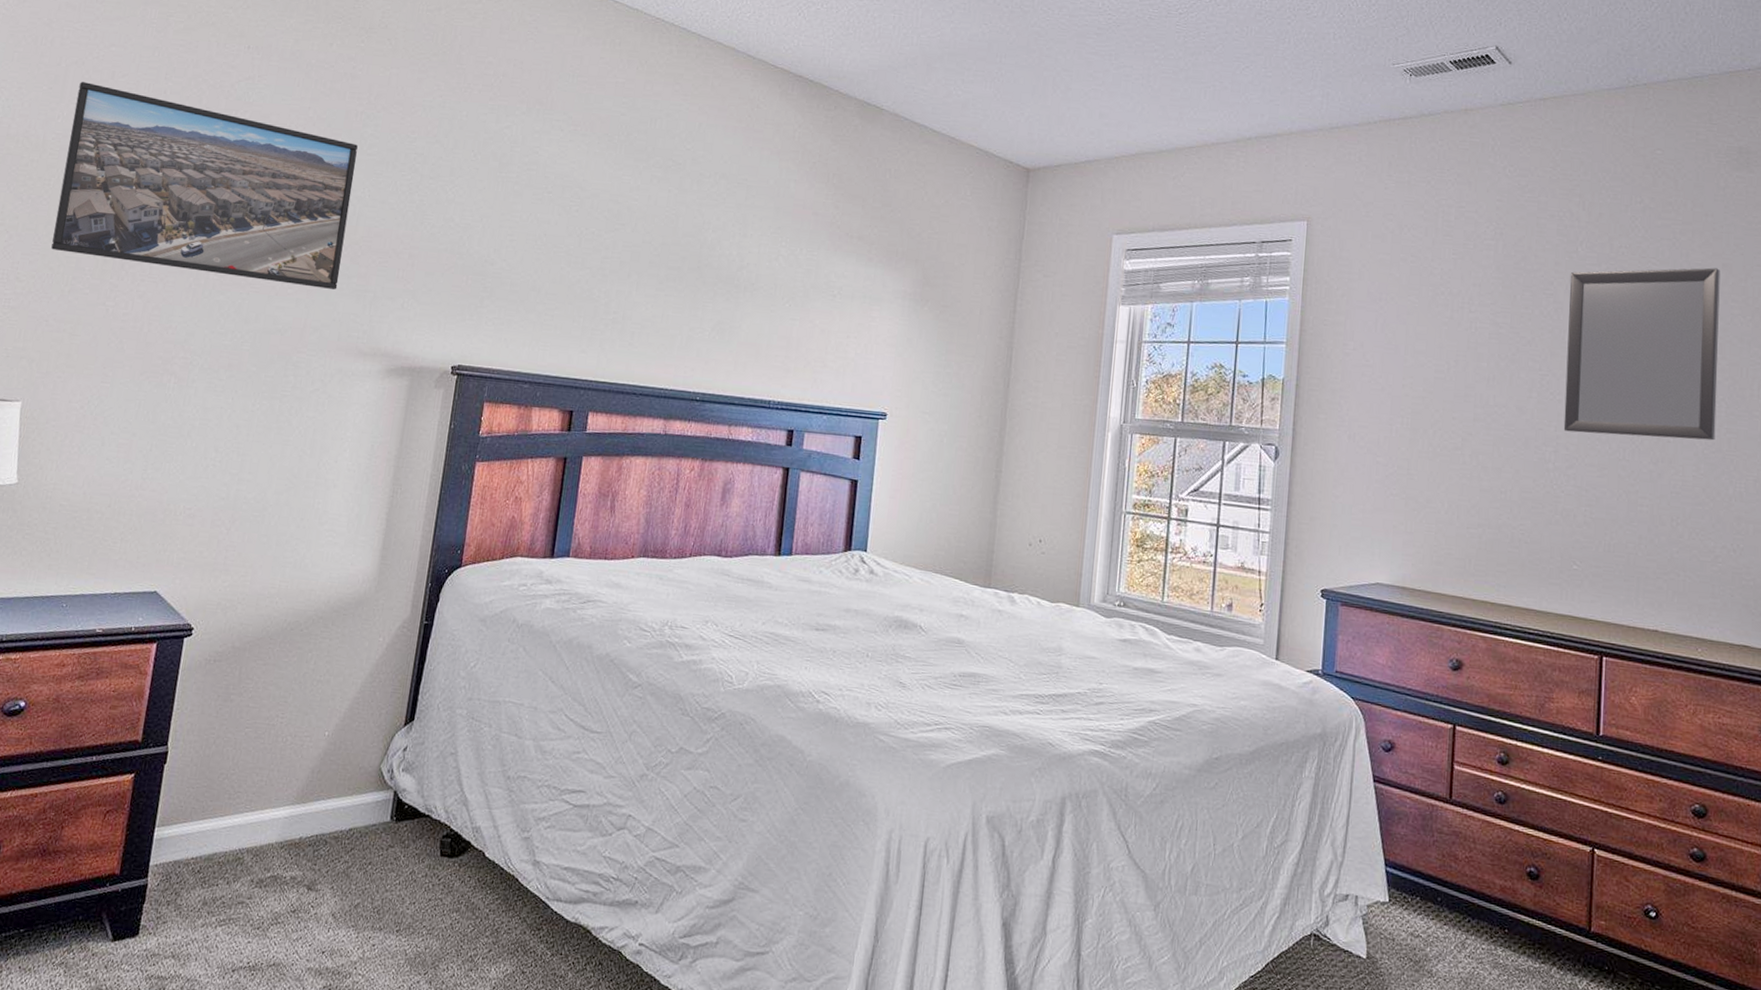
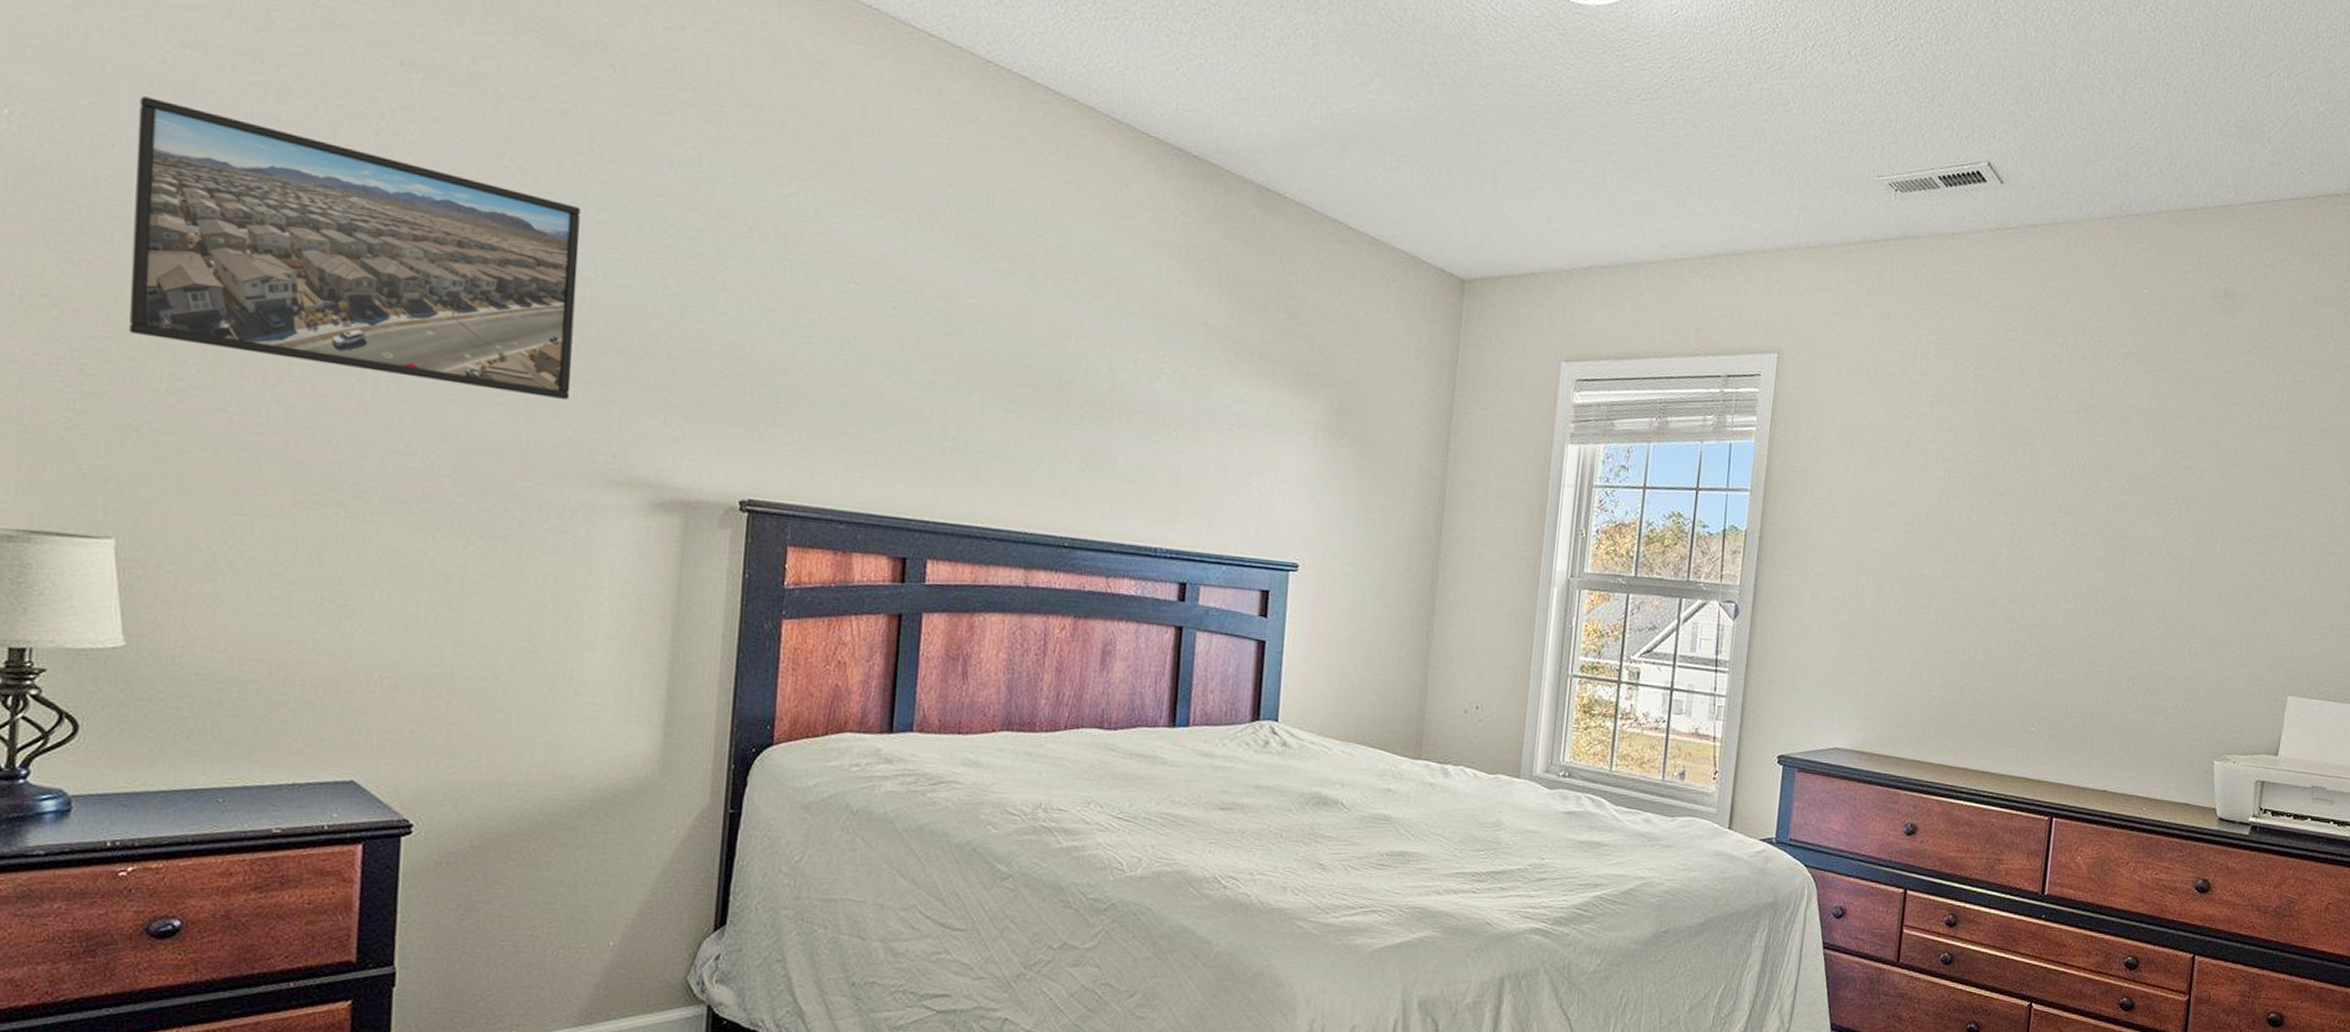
home mirror: present [1563,267,1720,441] -> none [2030,419,2196,600]

